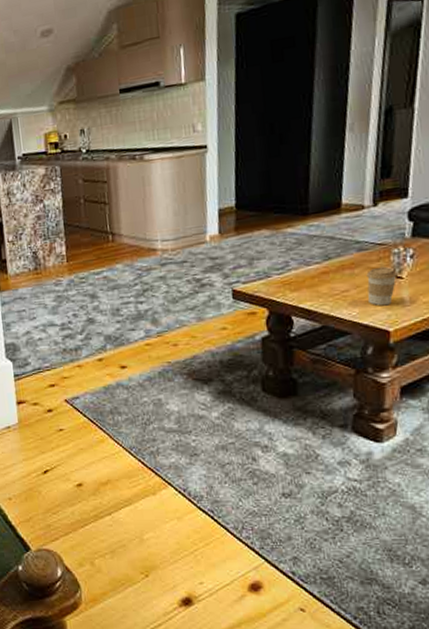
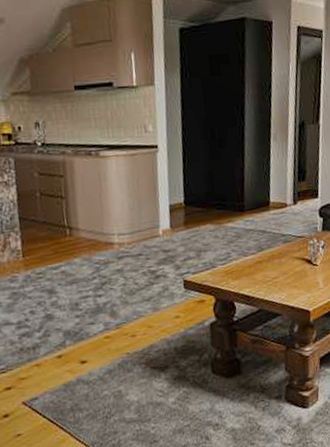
coffee cup: present [366,266,398,306] -> none [291,256,314,290]

